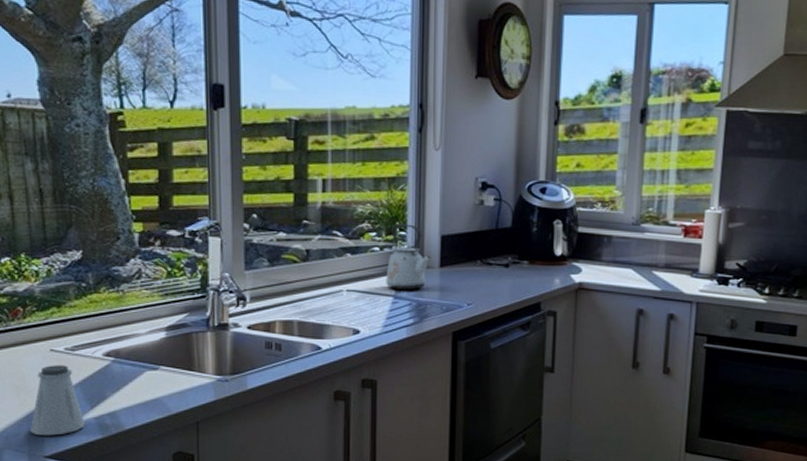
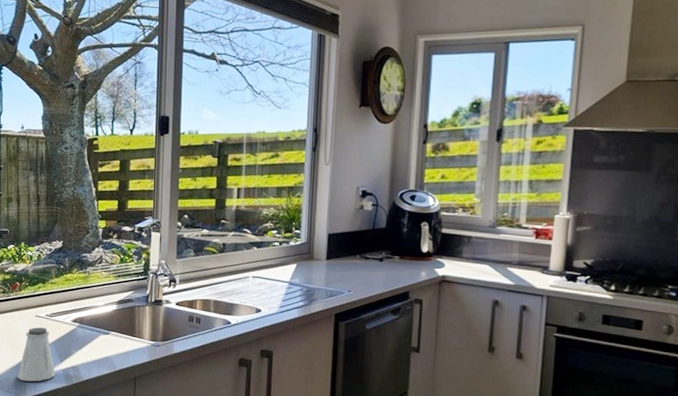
kettle: present [386,224,432,291] -> none [283,224,320,279]

